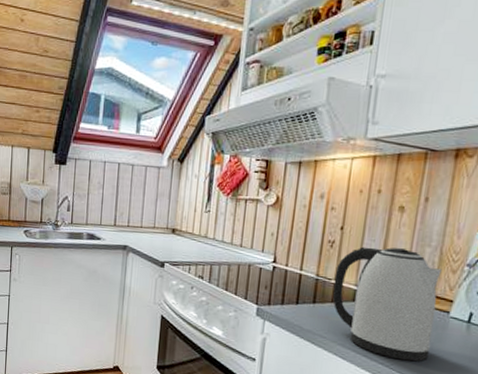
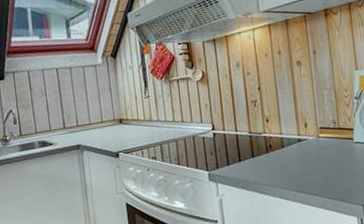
kettle: present [332,246,442,362] -> none [262,95,348,189]

